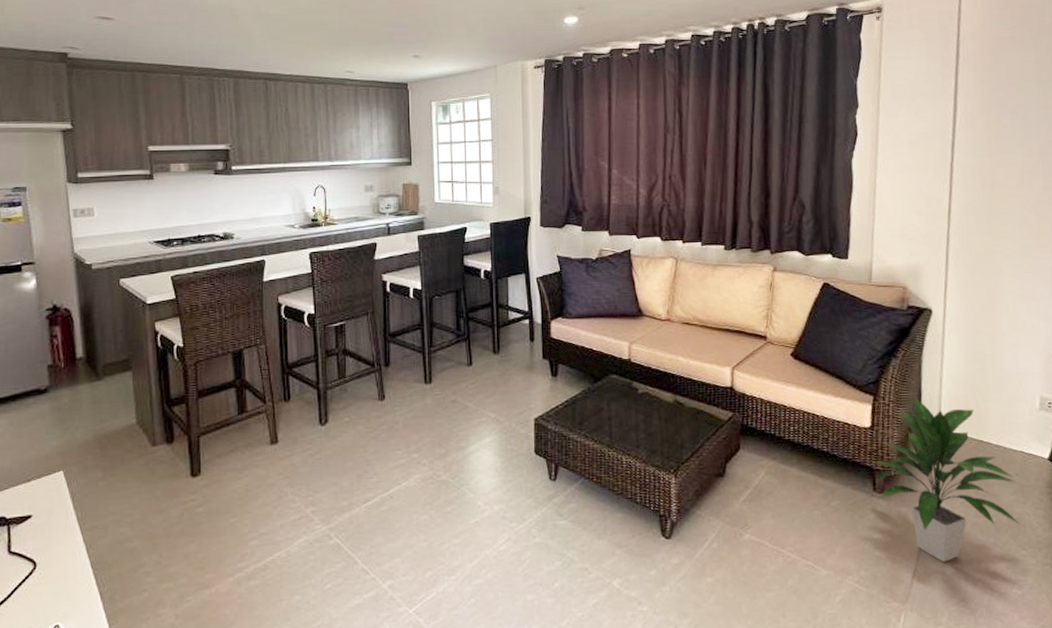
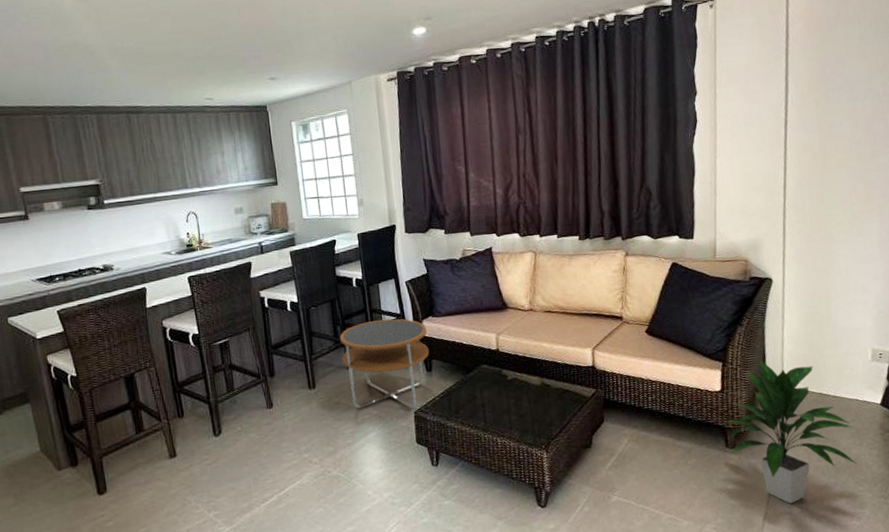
side table: none [461,316,556,415] -> present [339,318,430,409]

